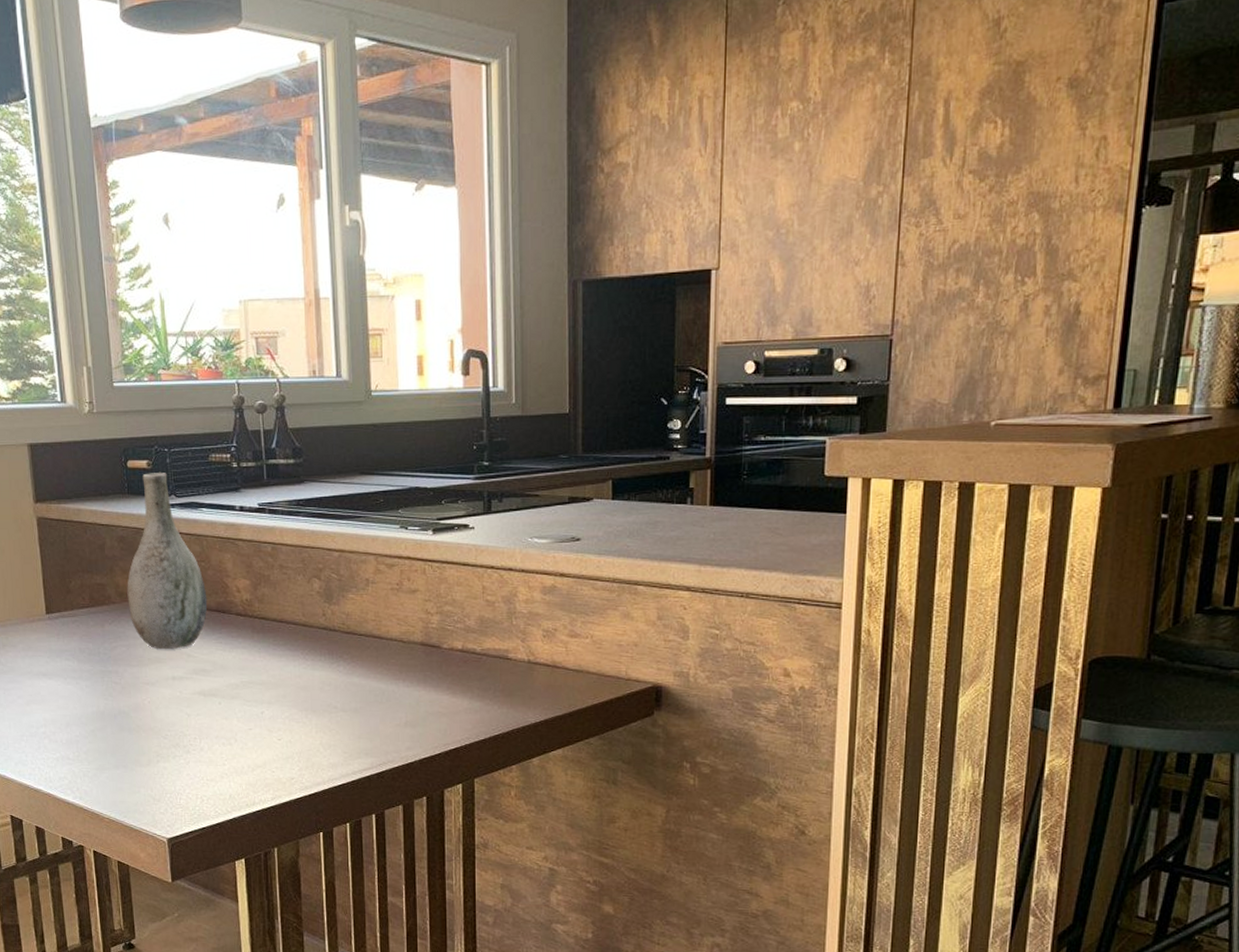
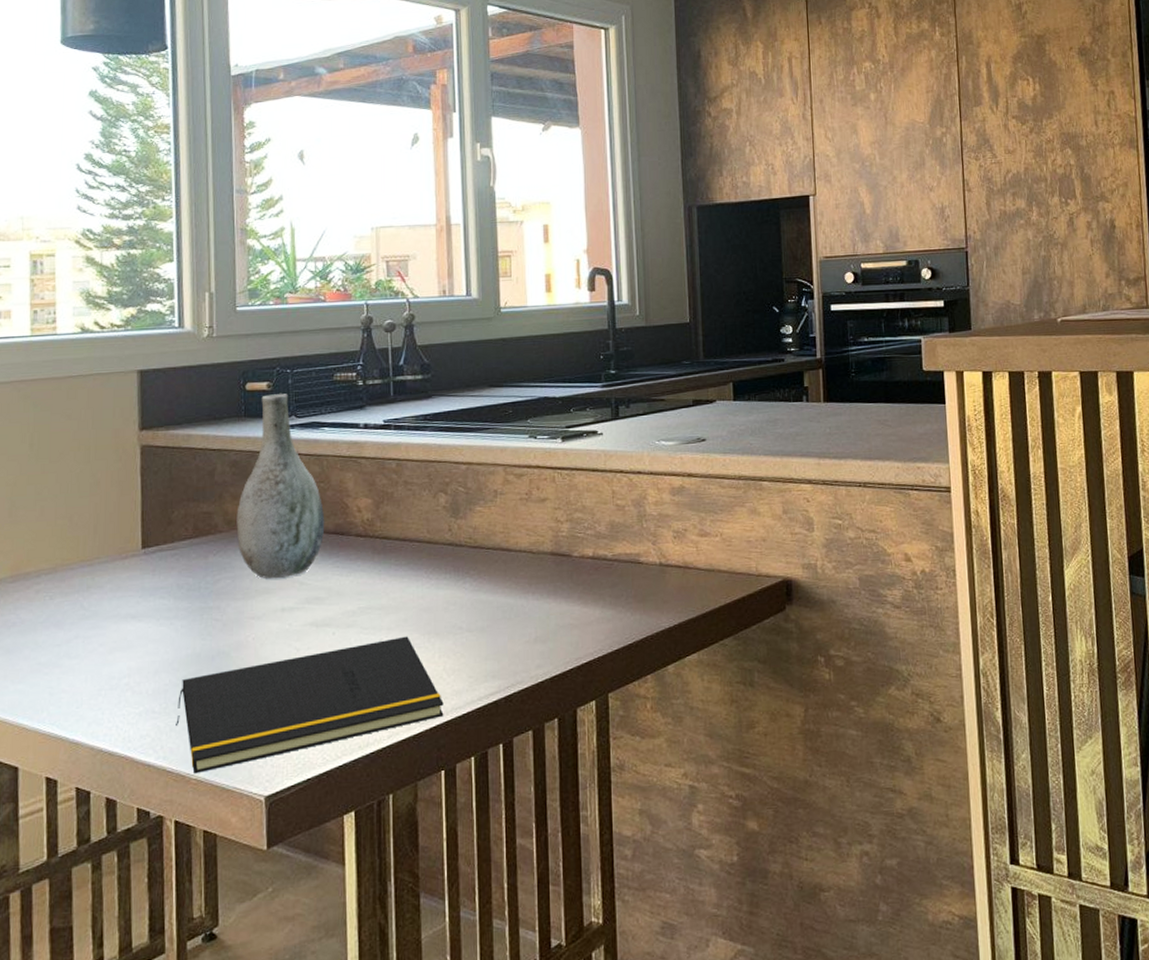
notepad: none [88,711,321,814] -> present [176,636,444,775]

